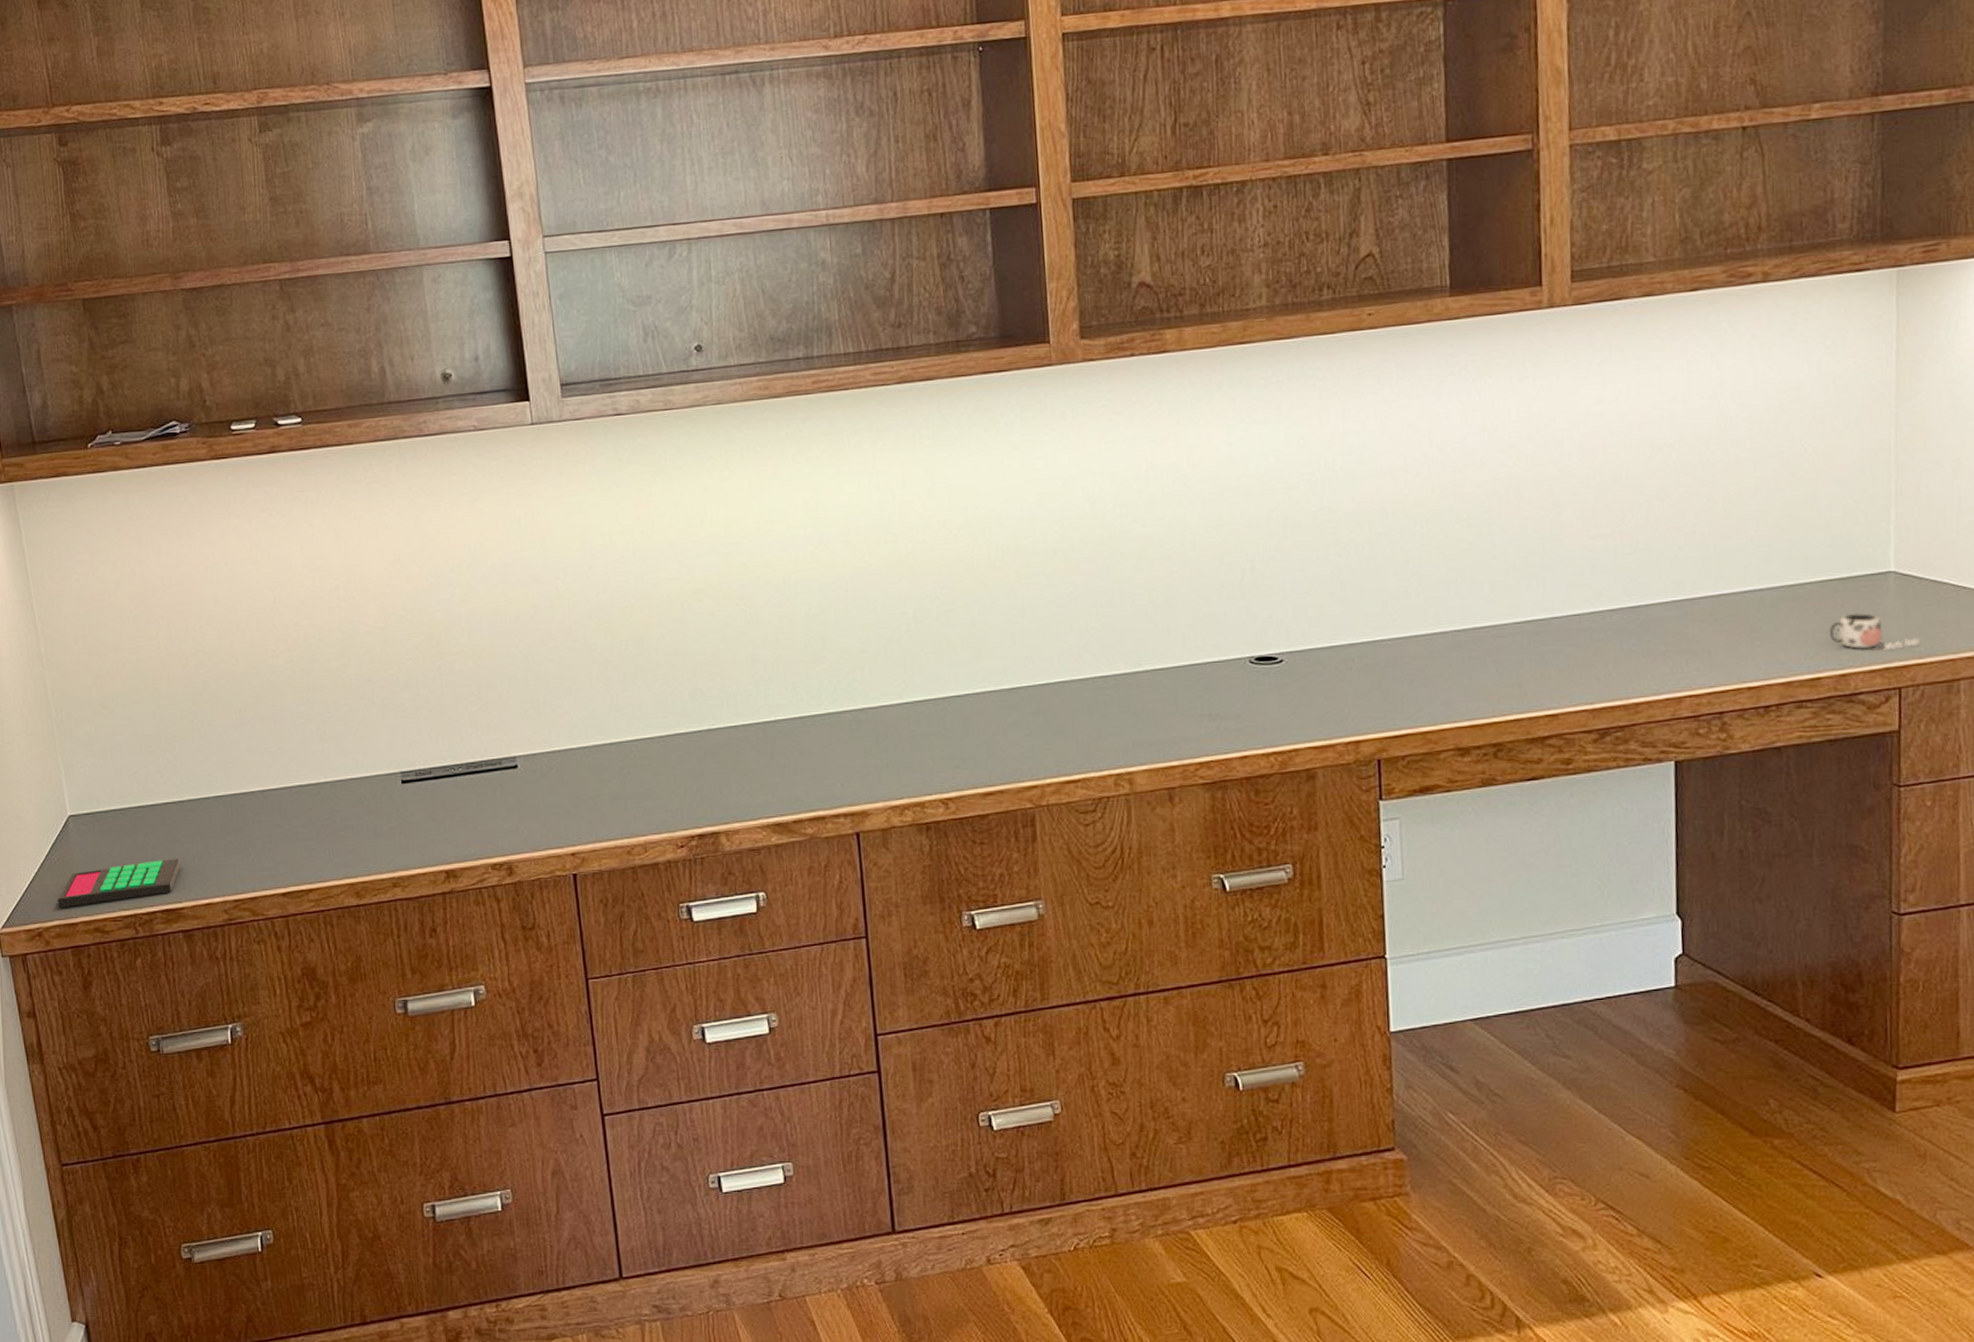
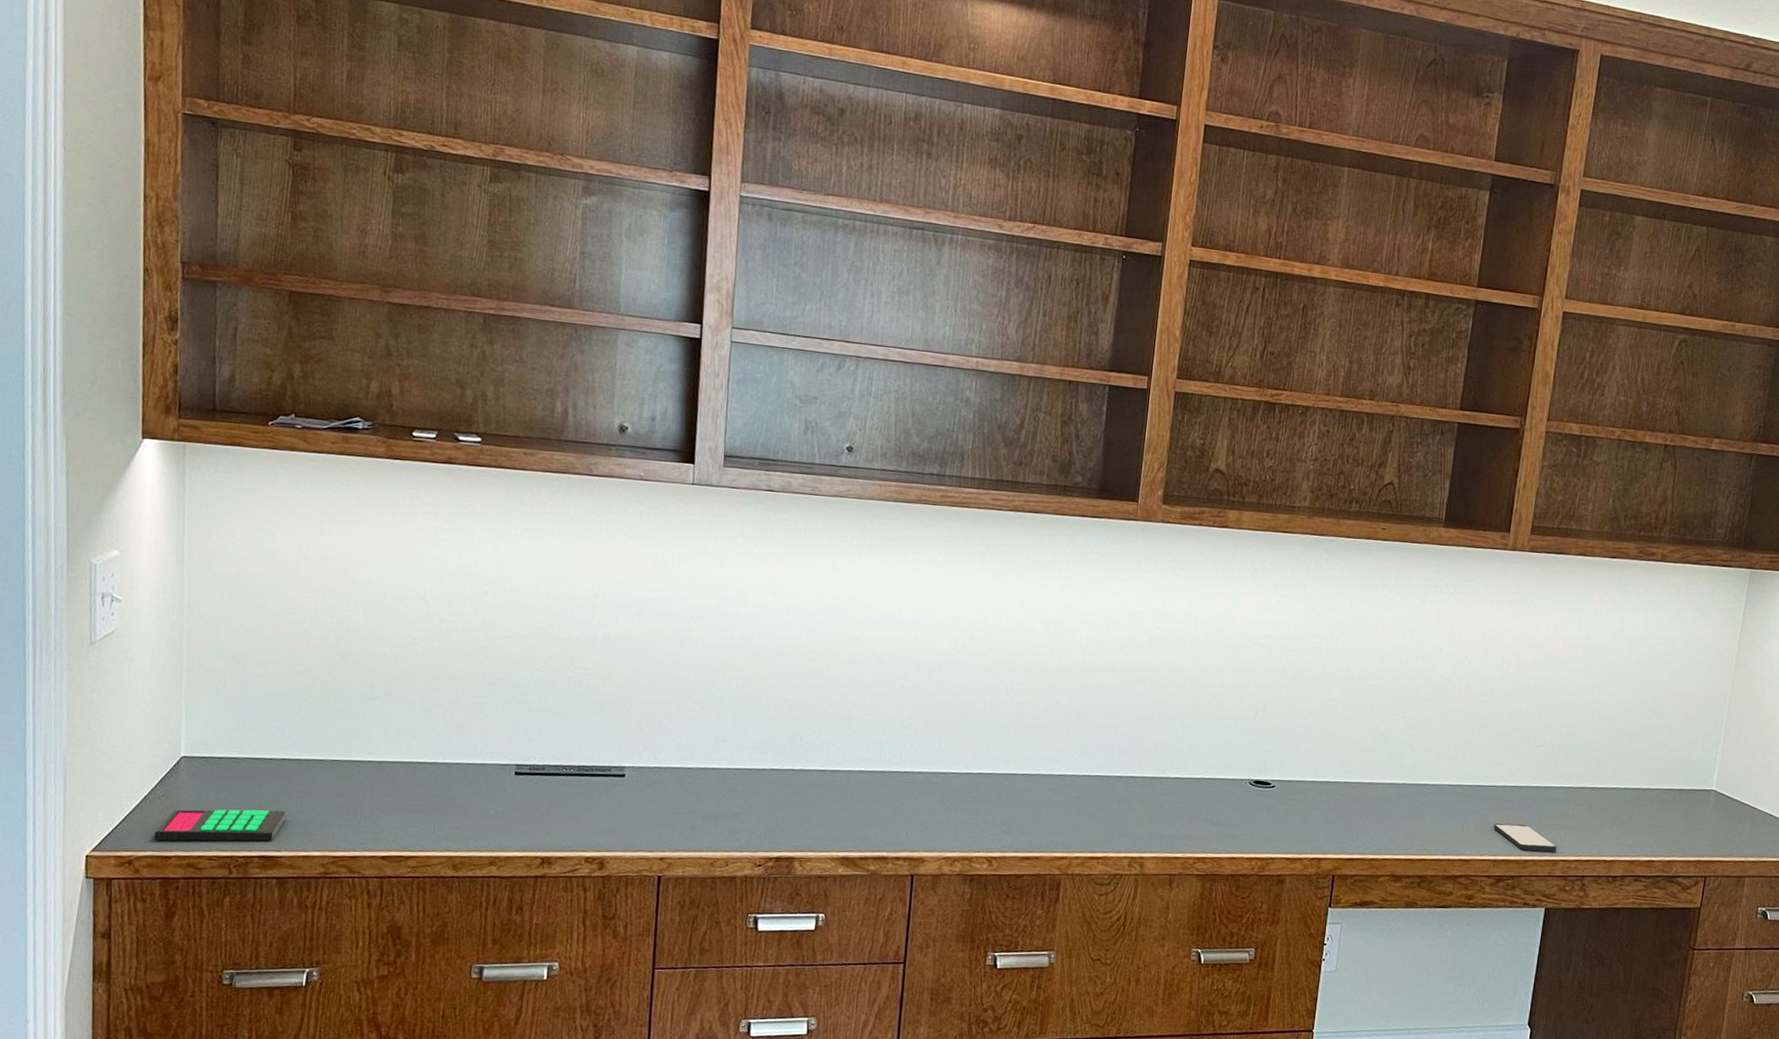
smartphone: none [1585,658,1678,691] -> present [1494,823,1557,852]
mug: present [1830,612,1919,650] -> none [1665,816,1724,848]

